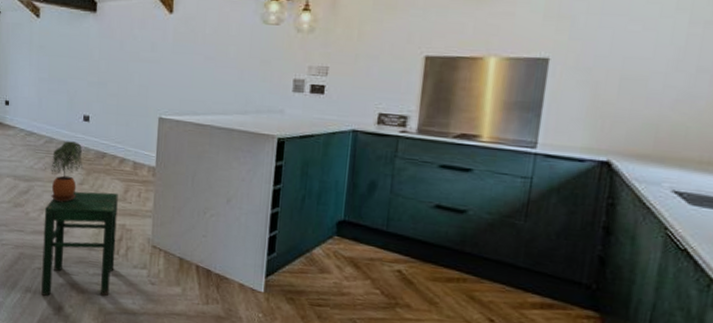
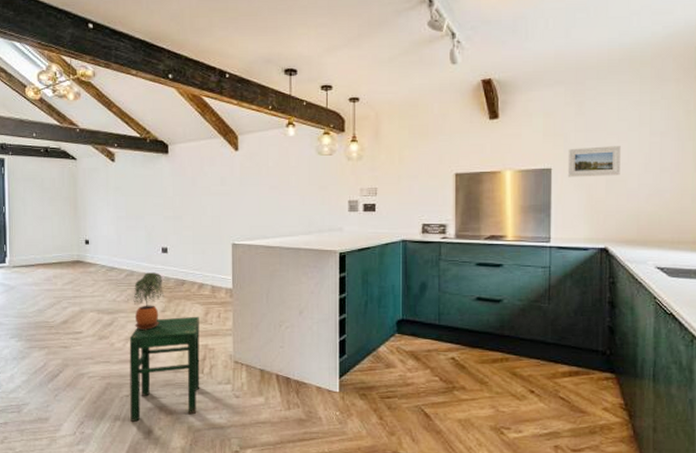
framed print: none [569,34,646,73] -> present [567,146,621,177]

